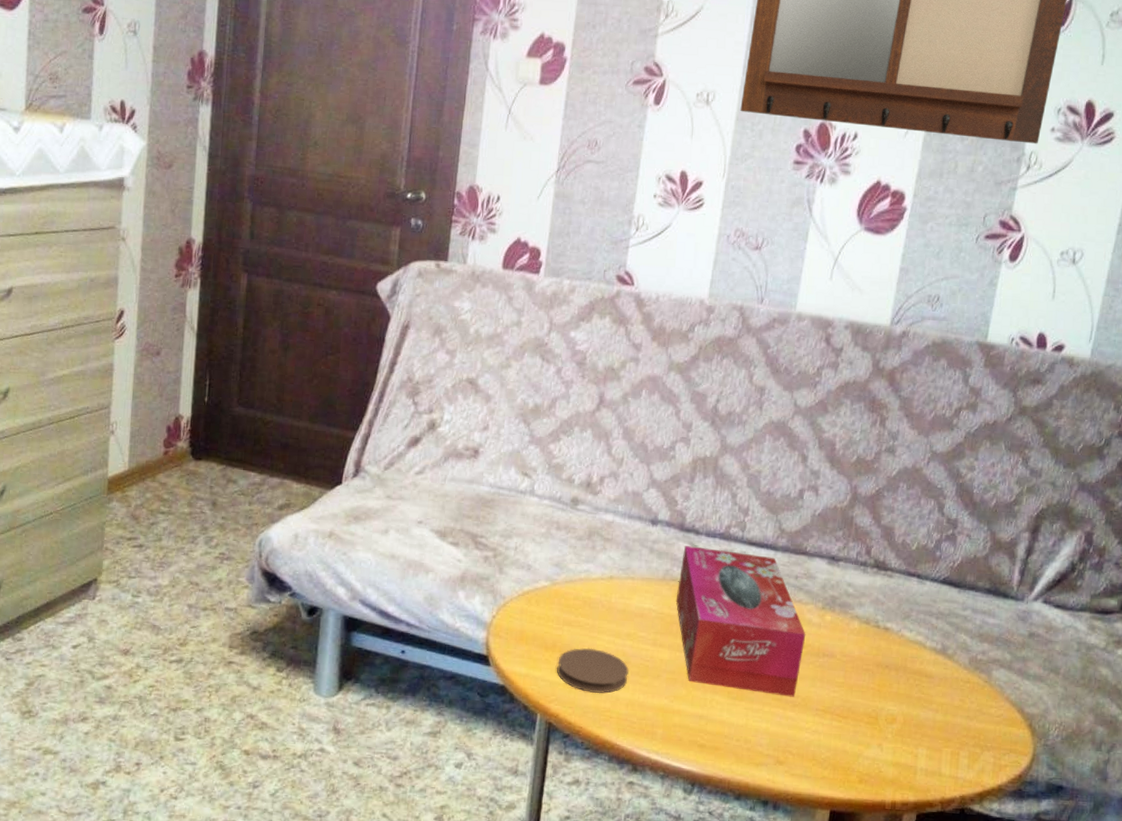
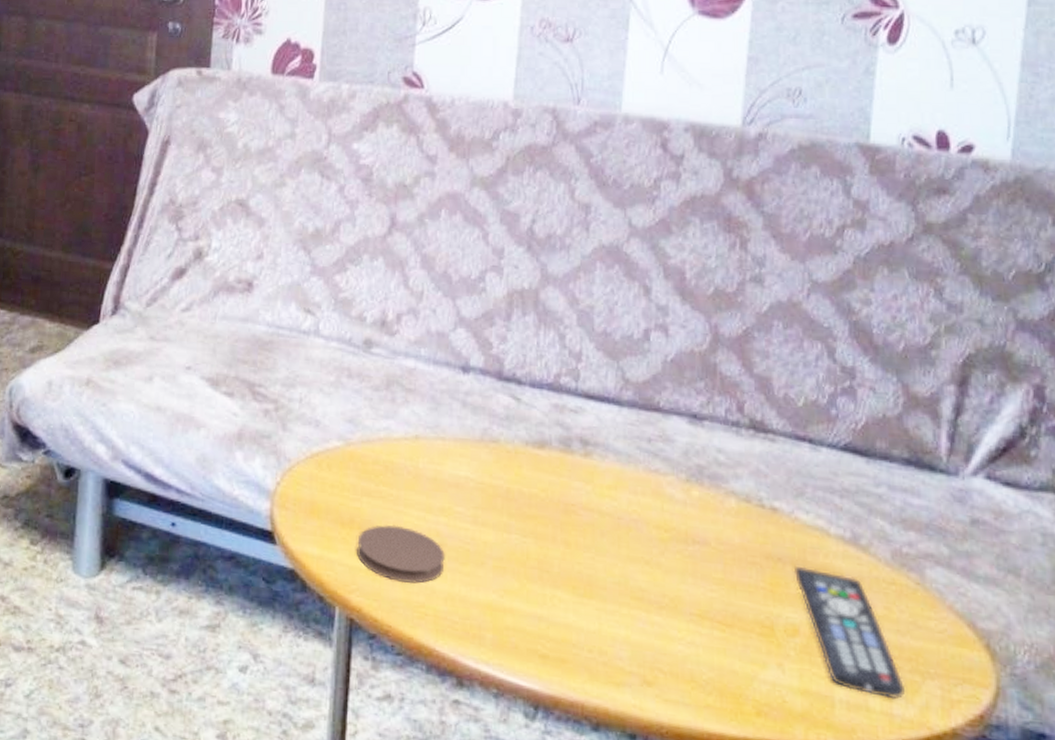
tissue box: present [676,546,806,697] -> none [498,398,668,596]
remote control: none [896,671,969,767] -> present [793,566,906,700]

